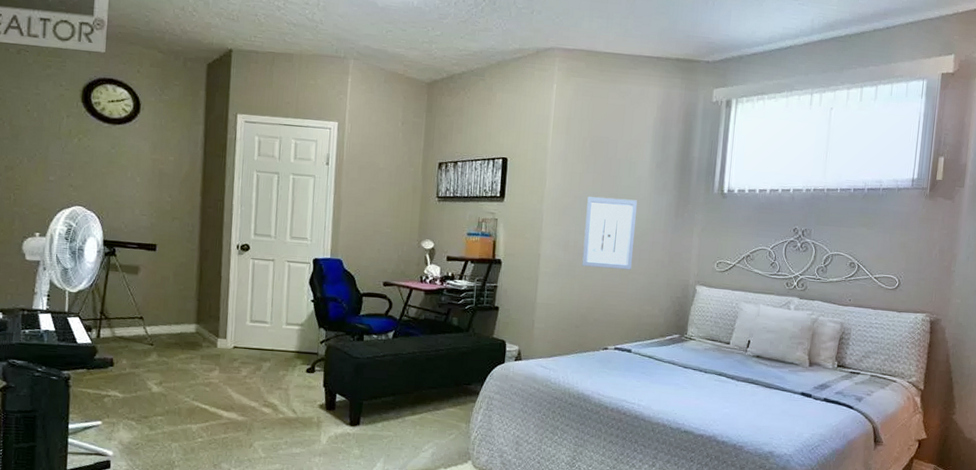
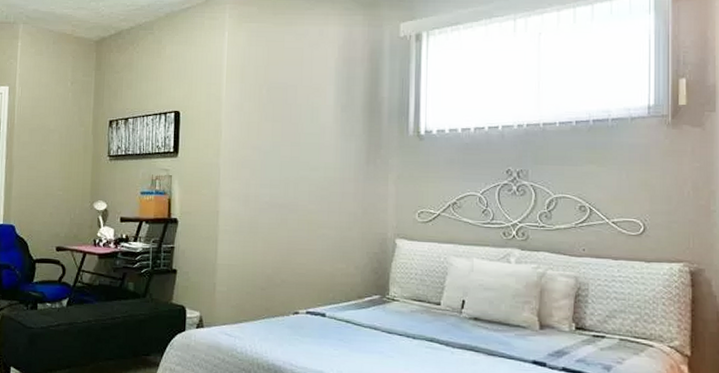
wall art: present [582,197,637,270] -> none [265,146,322,225]

